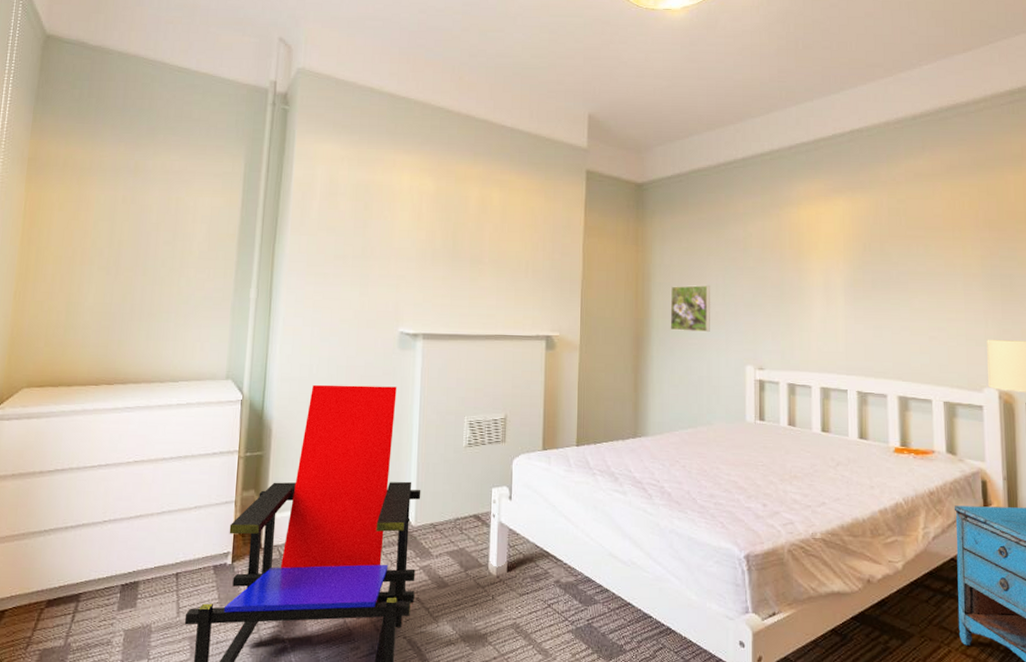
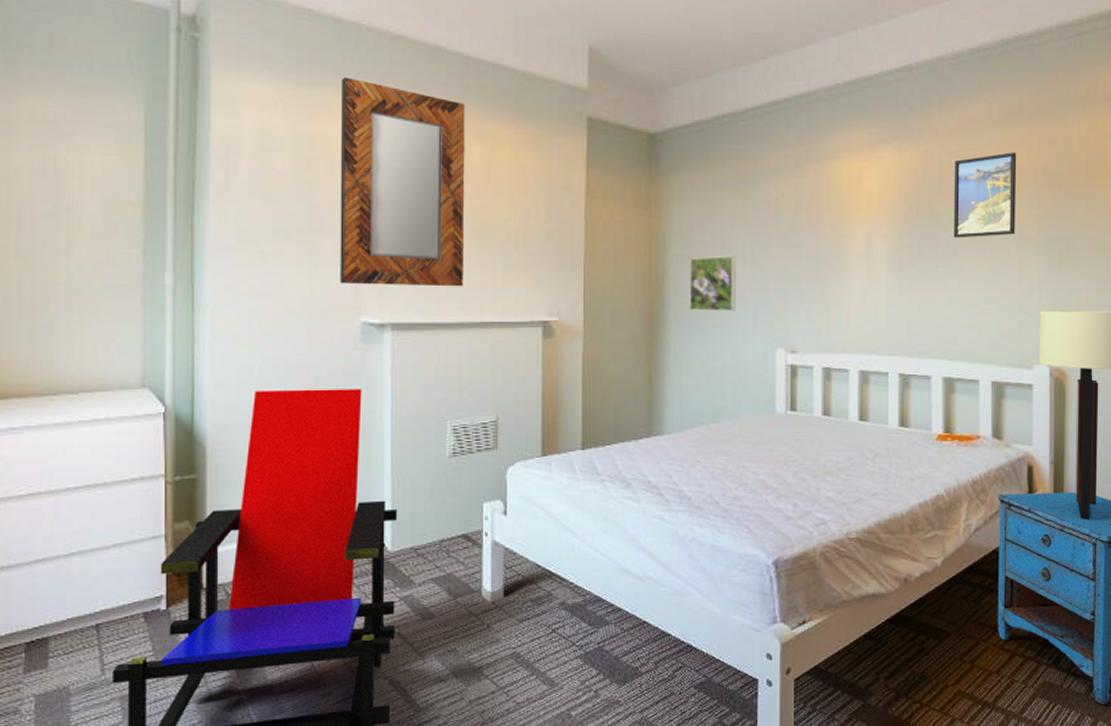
home mirror: none [384,139,488,305] -> present [340,77,465,287]
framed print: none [902,201,961,274] -> present [953,152,1017,238]

